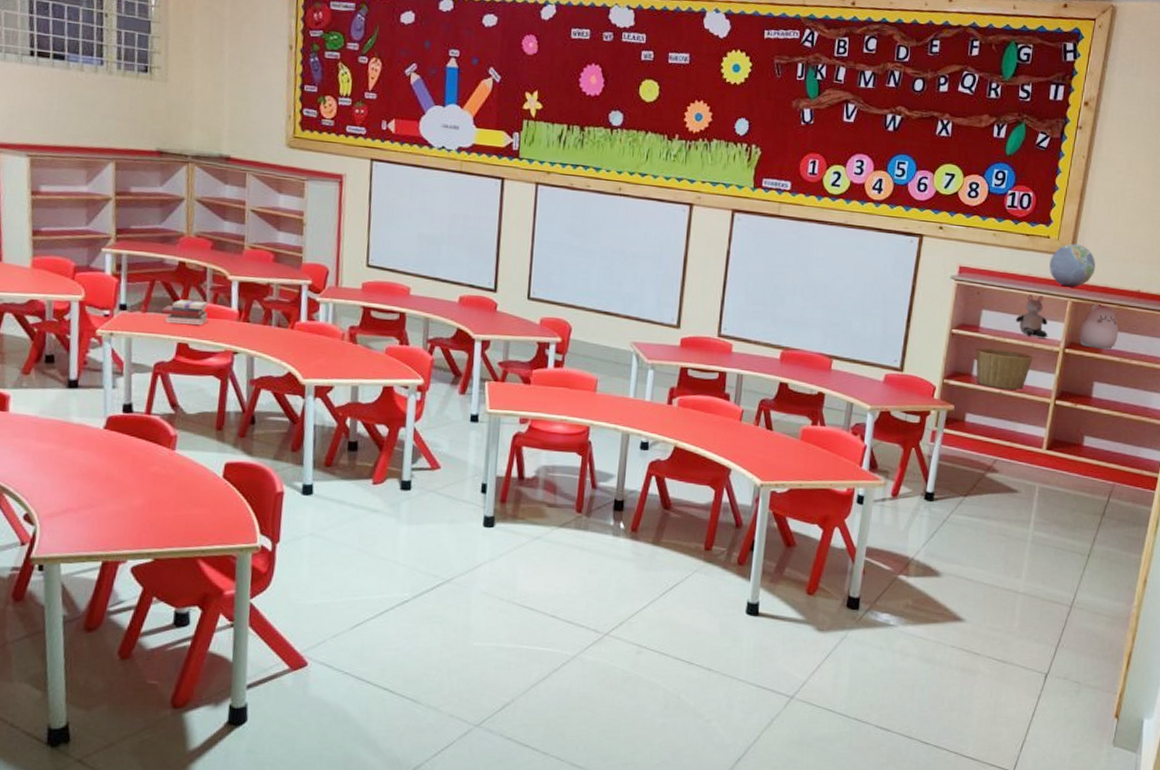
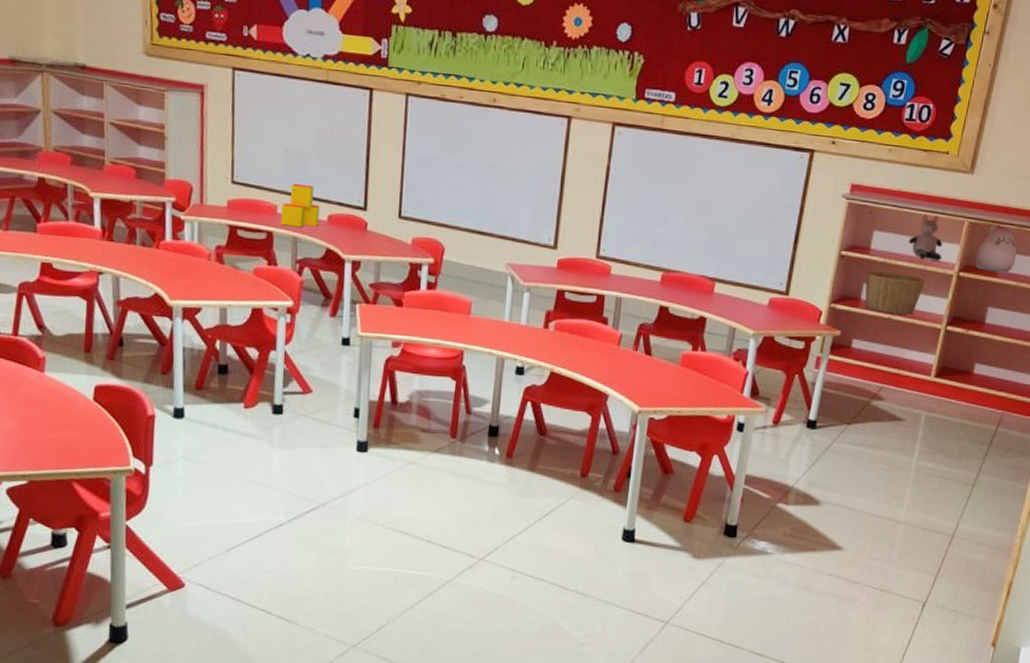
books: present [160,299,209,327] -> none [22,217,71,246]
toy blocks: none [413,267,452,308] -> present [280,184,320,227]
globe: present [1049,243,1096,288] -> none [947,159,997,207]

